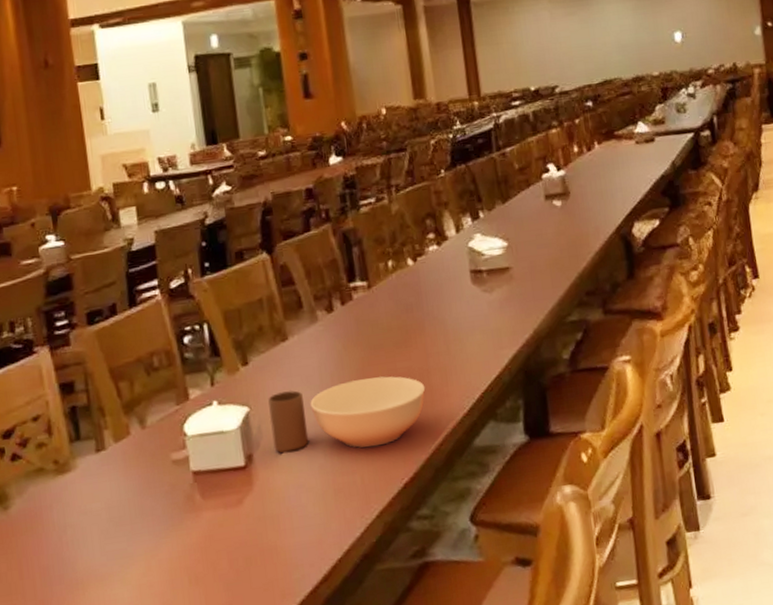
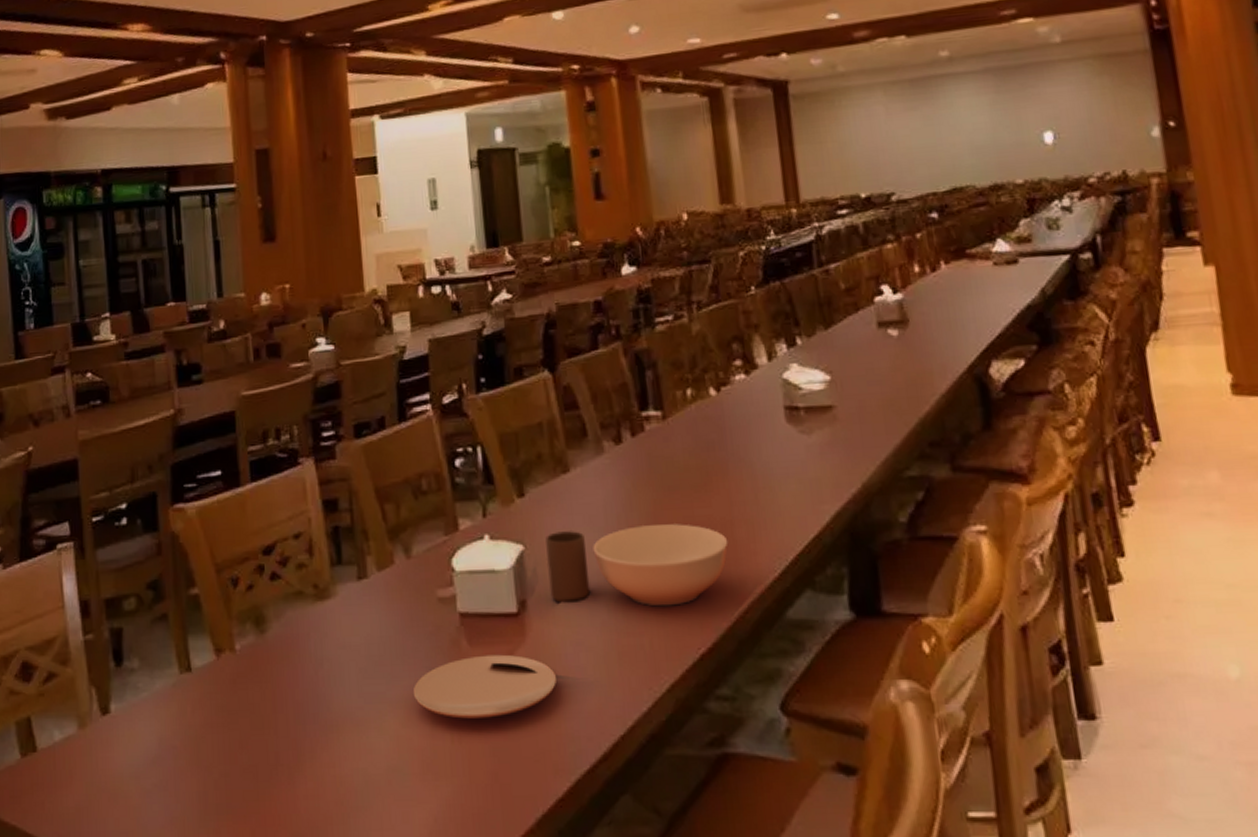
plate: none [152,502,282,563] -> present [412,654,558,719]

